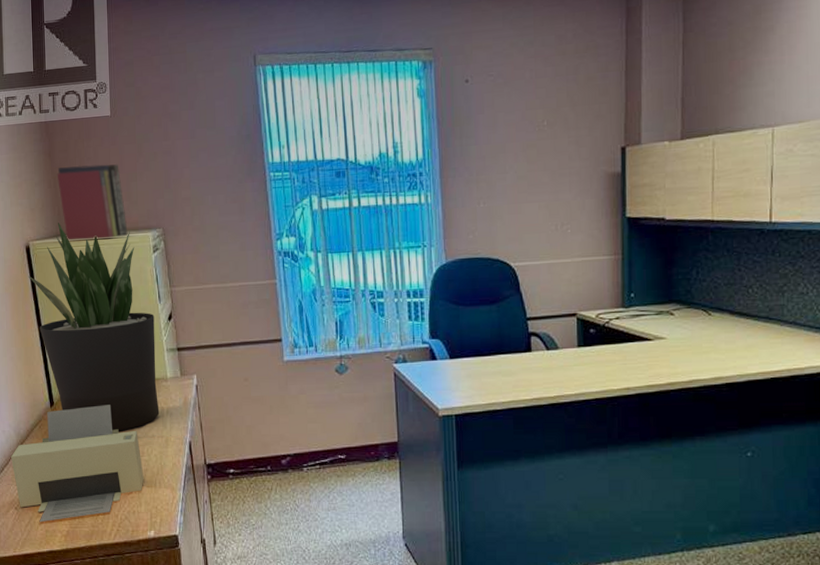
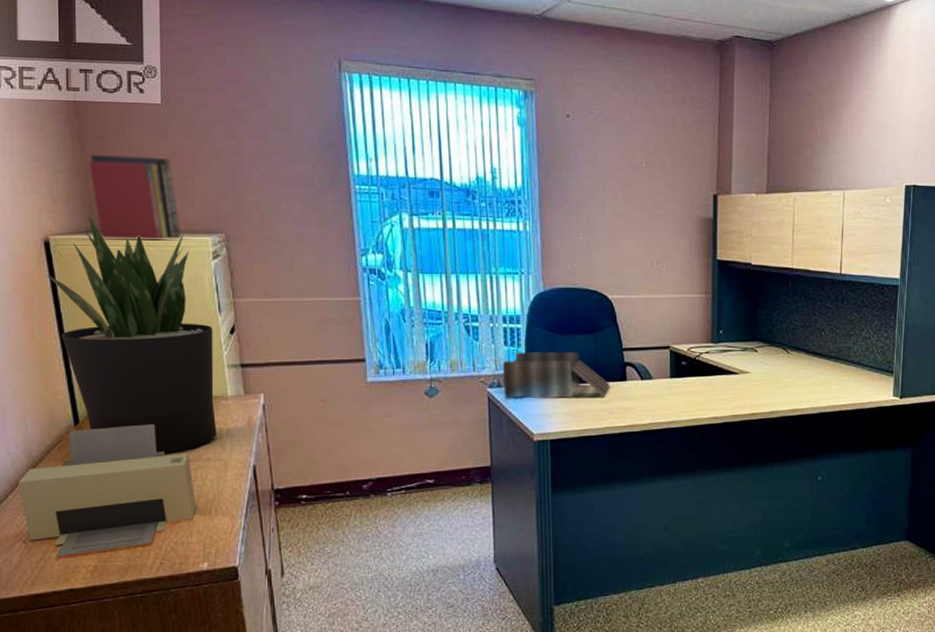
desk organizer: none [407,324,514,373] -> present [502,352,610,398]

